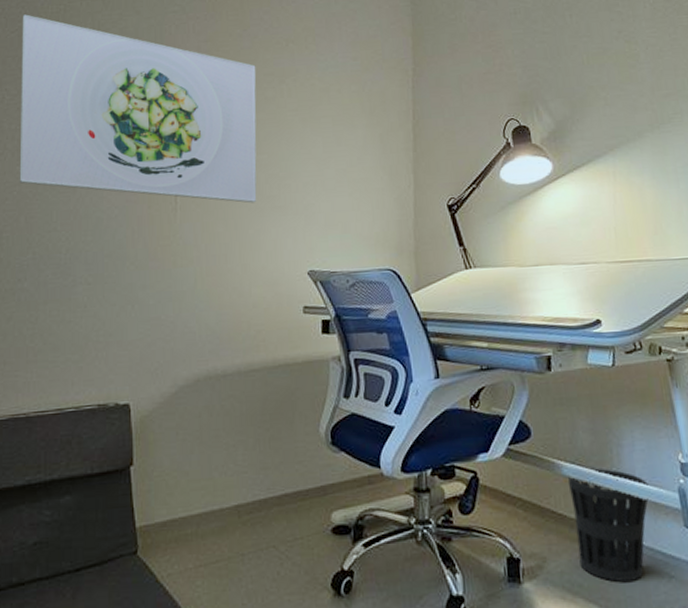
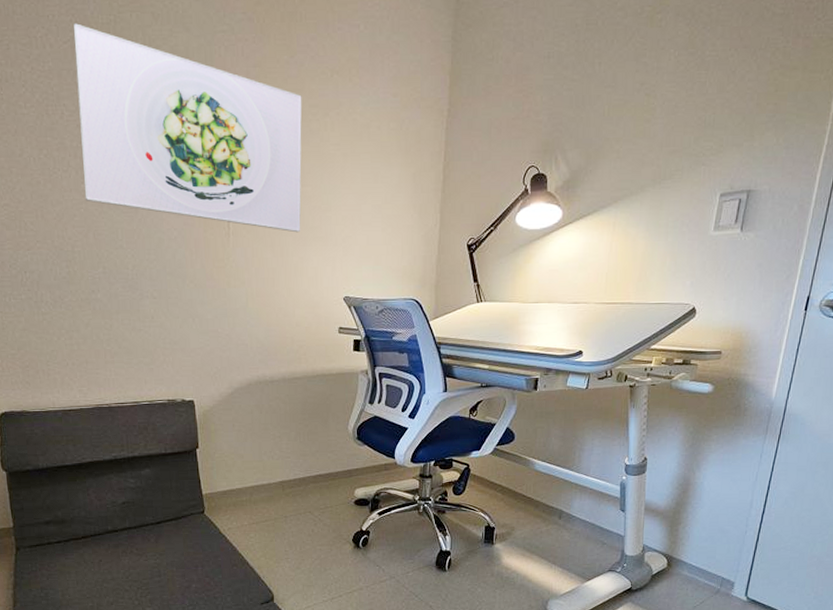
wastebasket: present [567,468,649,582] -> none [538,465,598,545]

